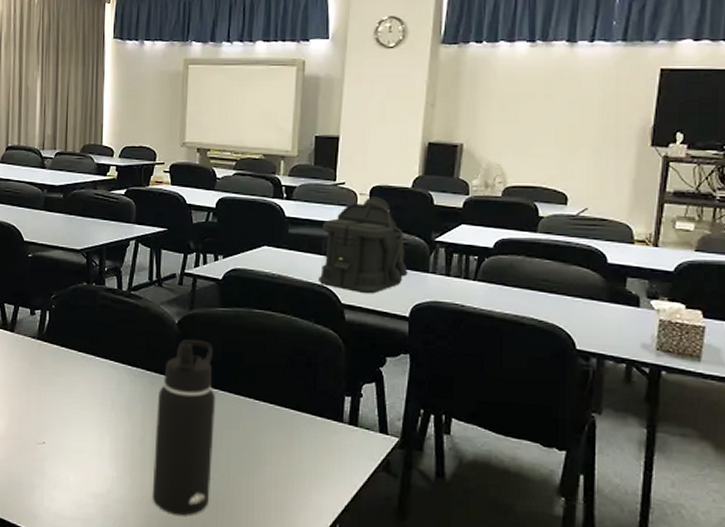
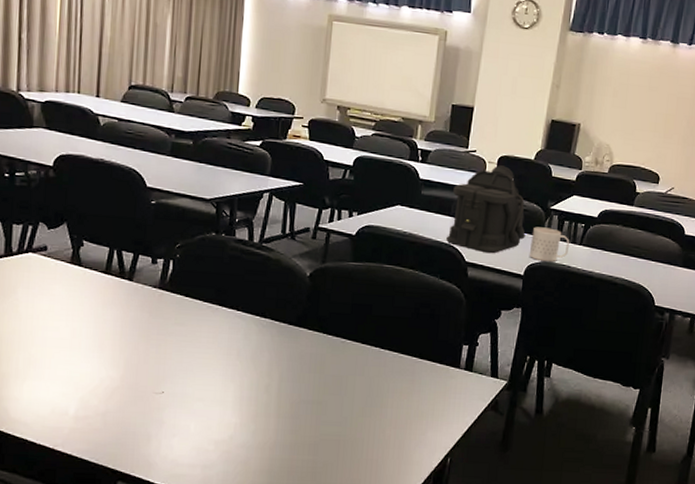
water bottle: present [153,338,216,516] -> none [276,290,344,457]
mug: none [413,262,462,301] -> present [529,227,570,262]

